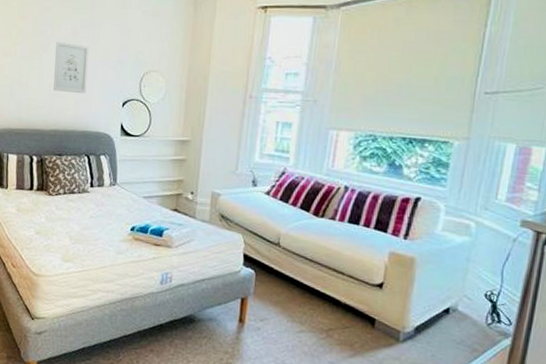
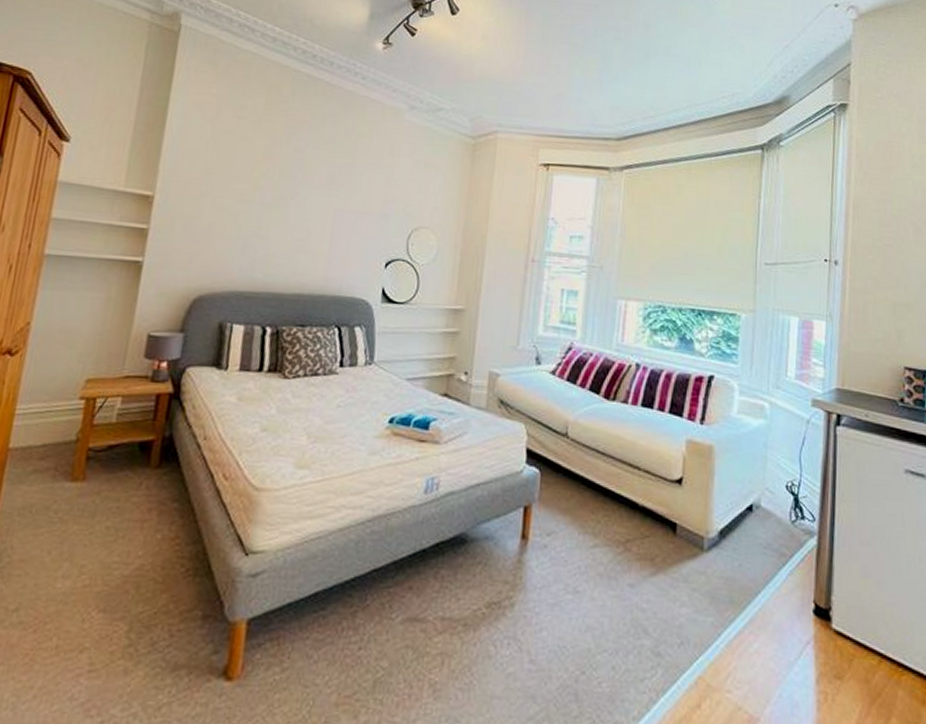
wall art: present [53,41,89,94] -> none [300,187,348,251]

